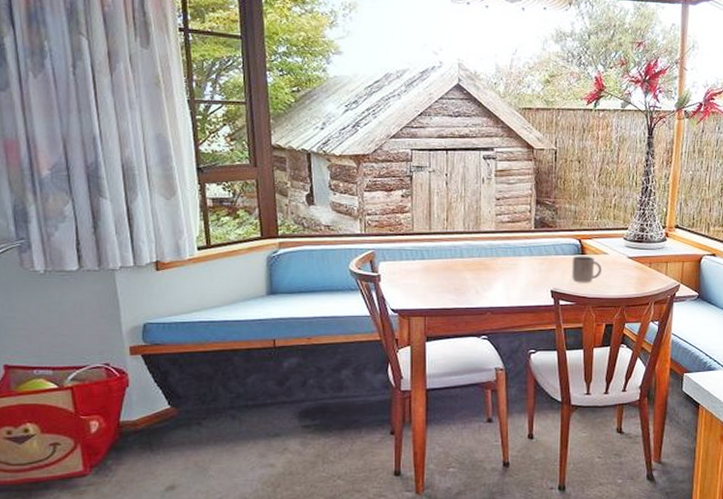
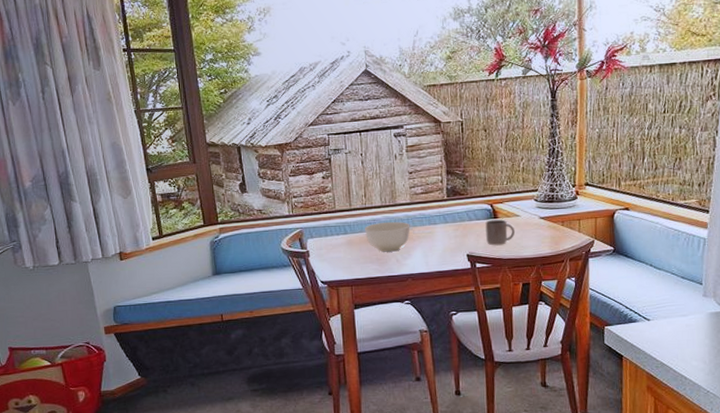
bowl: none [443,249,493,282] -> present [364,221,410,252]

